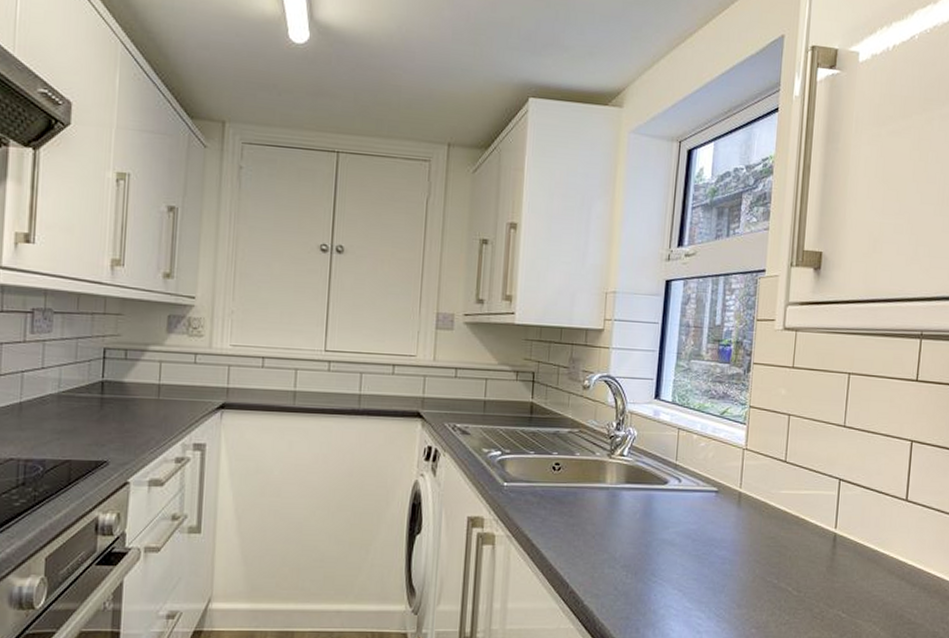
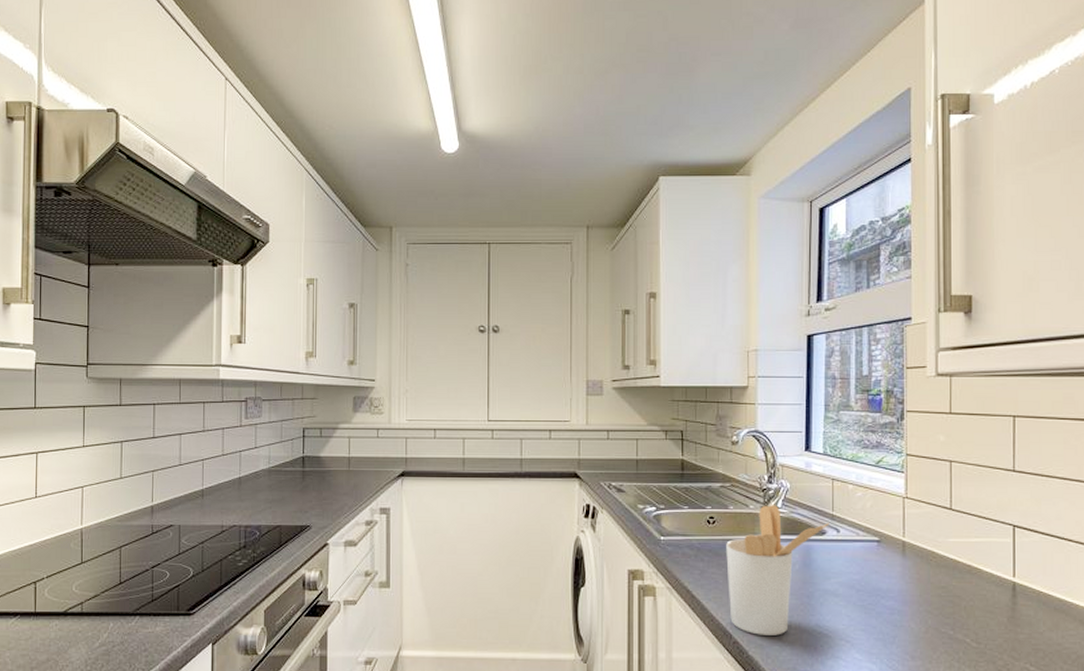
utensil holder: none [568,452,672,585] -> present [726,505,829,635]

